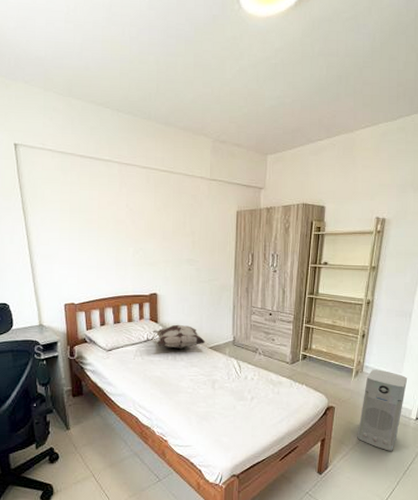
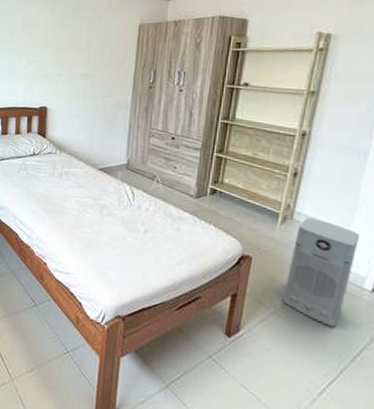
decorative pillow: present [153,324,206,349] -> none [40,140,96,167]

